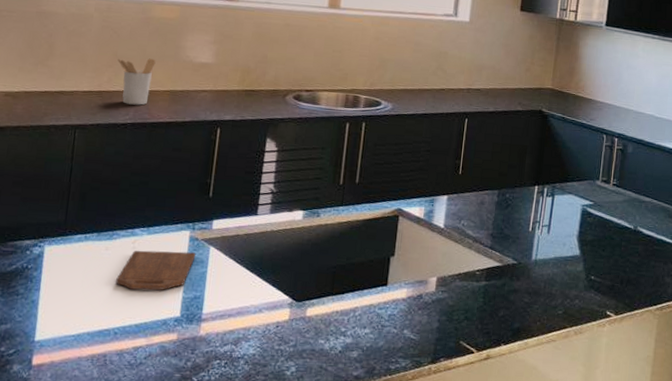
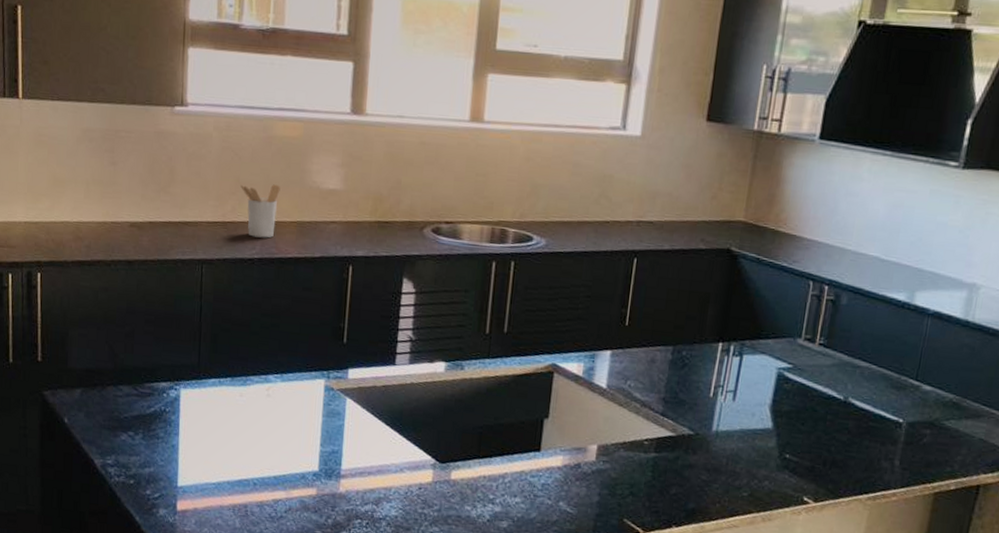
cutting board: present [116,250,196,291] -> none [252,398,332,442]

